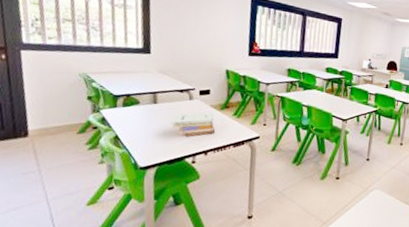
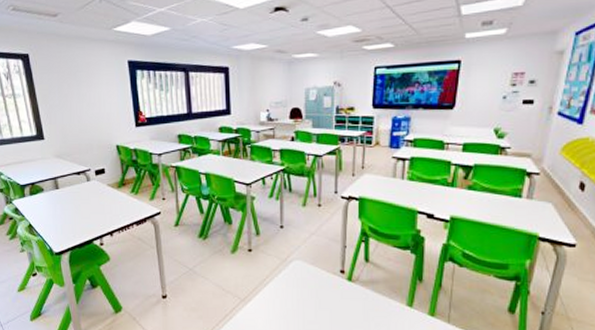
books: present [171,112,215,137] -> none [74,191,116,219]

